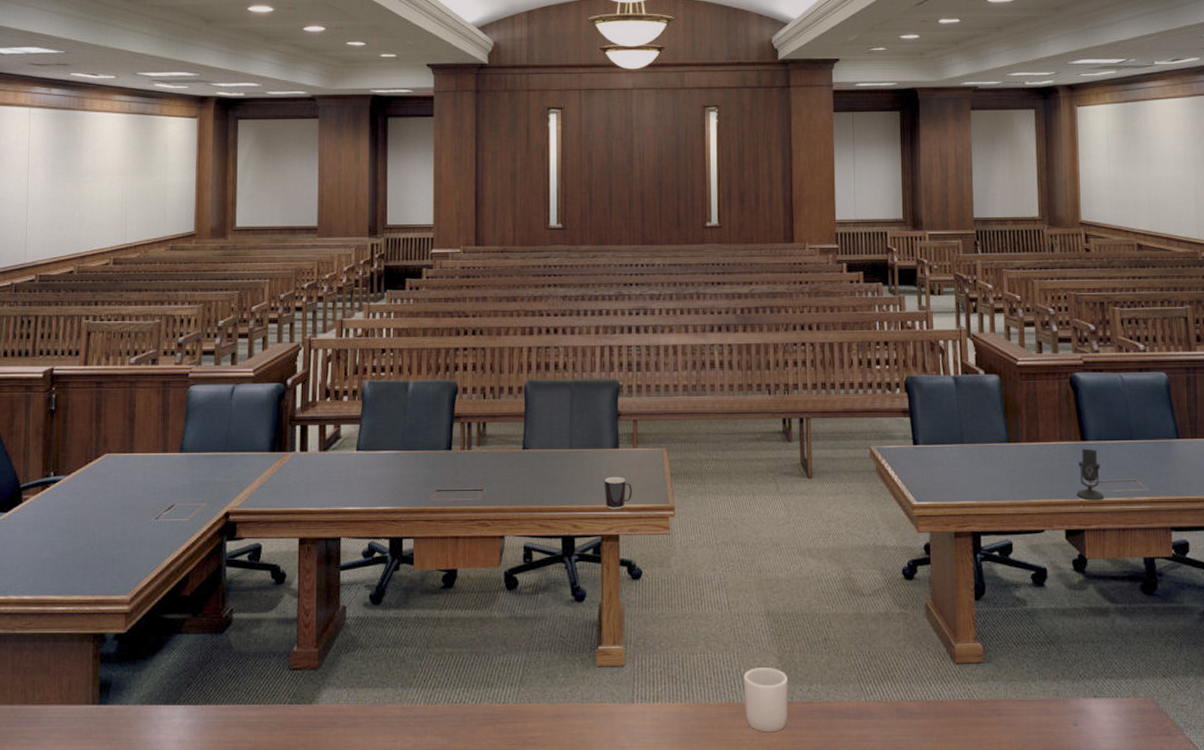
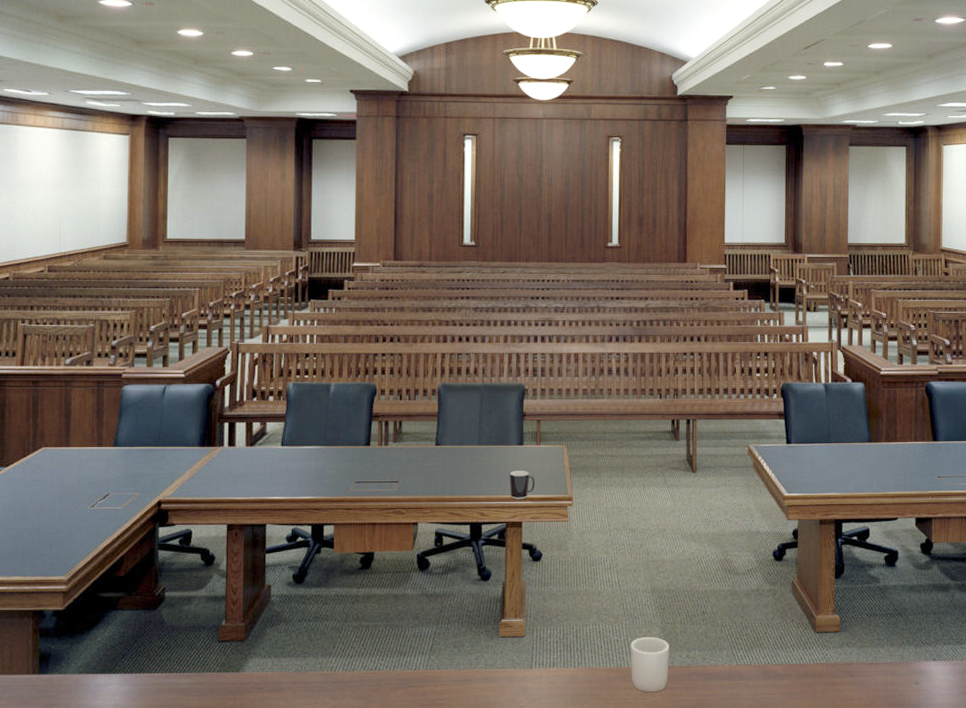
microphone: present [1076,448,1104,500] -> none [926,447,950,493]

